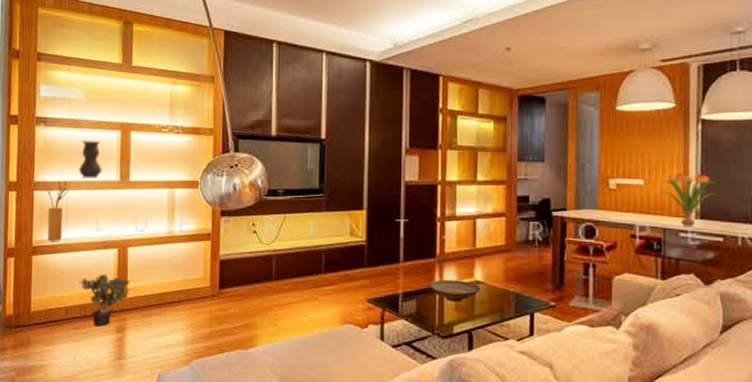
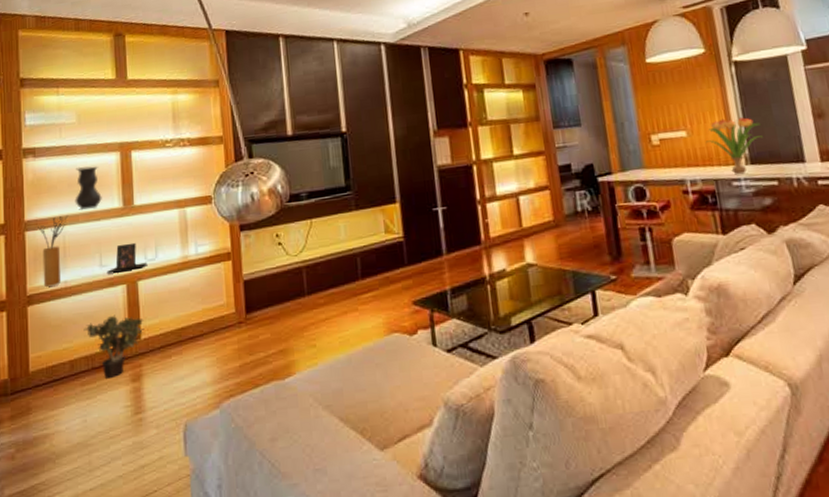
photo frame: none [102,213,138,238] -> present [106,242,148,274]
decorative bowl: present [429,279,481,302] -> none [478,265,534,291]

